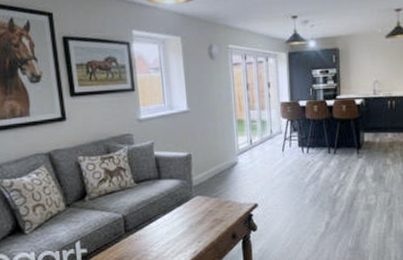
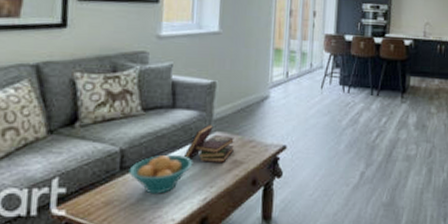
fruit bowl: none [132,217,182,250] -> present [129,154,193,194]
book: none [173,190,213,222] -> present [183,125,234,162]

